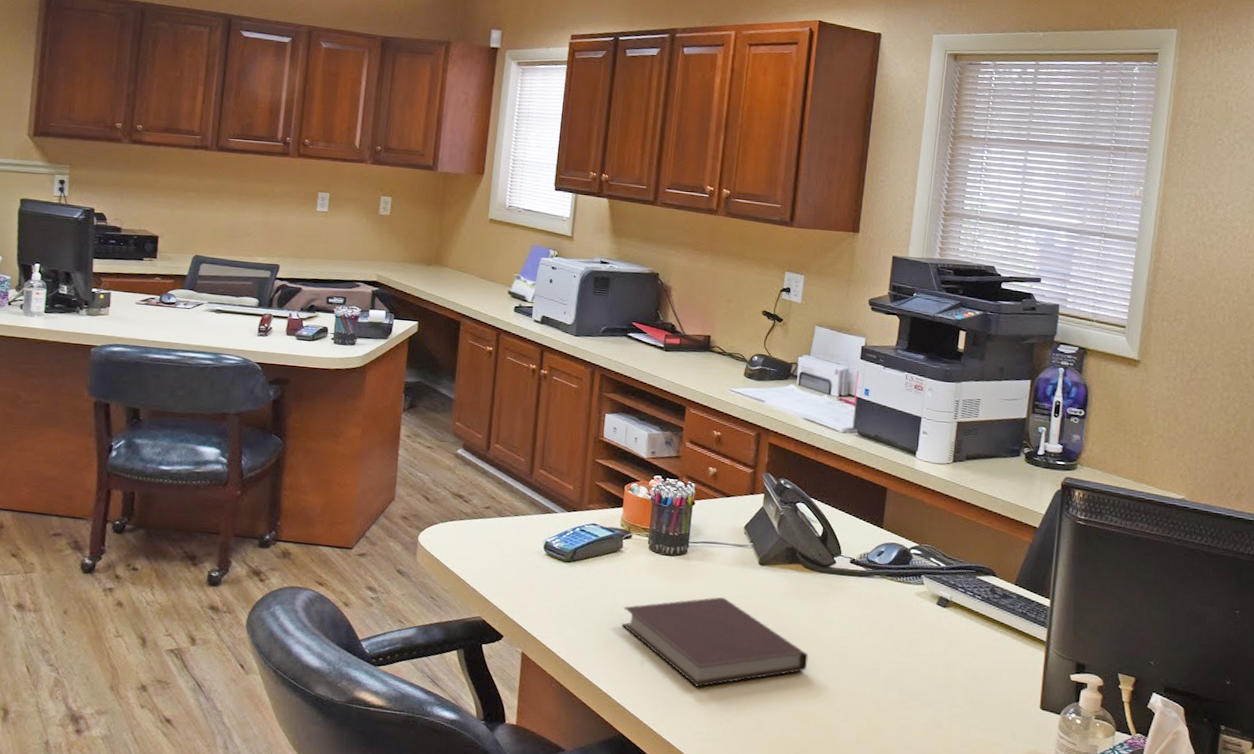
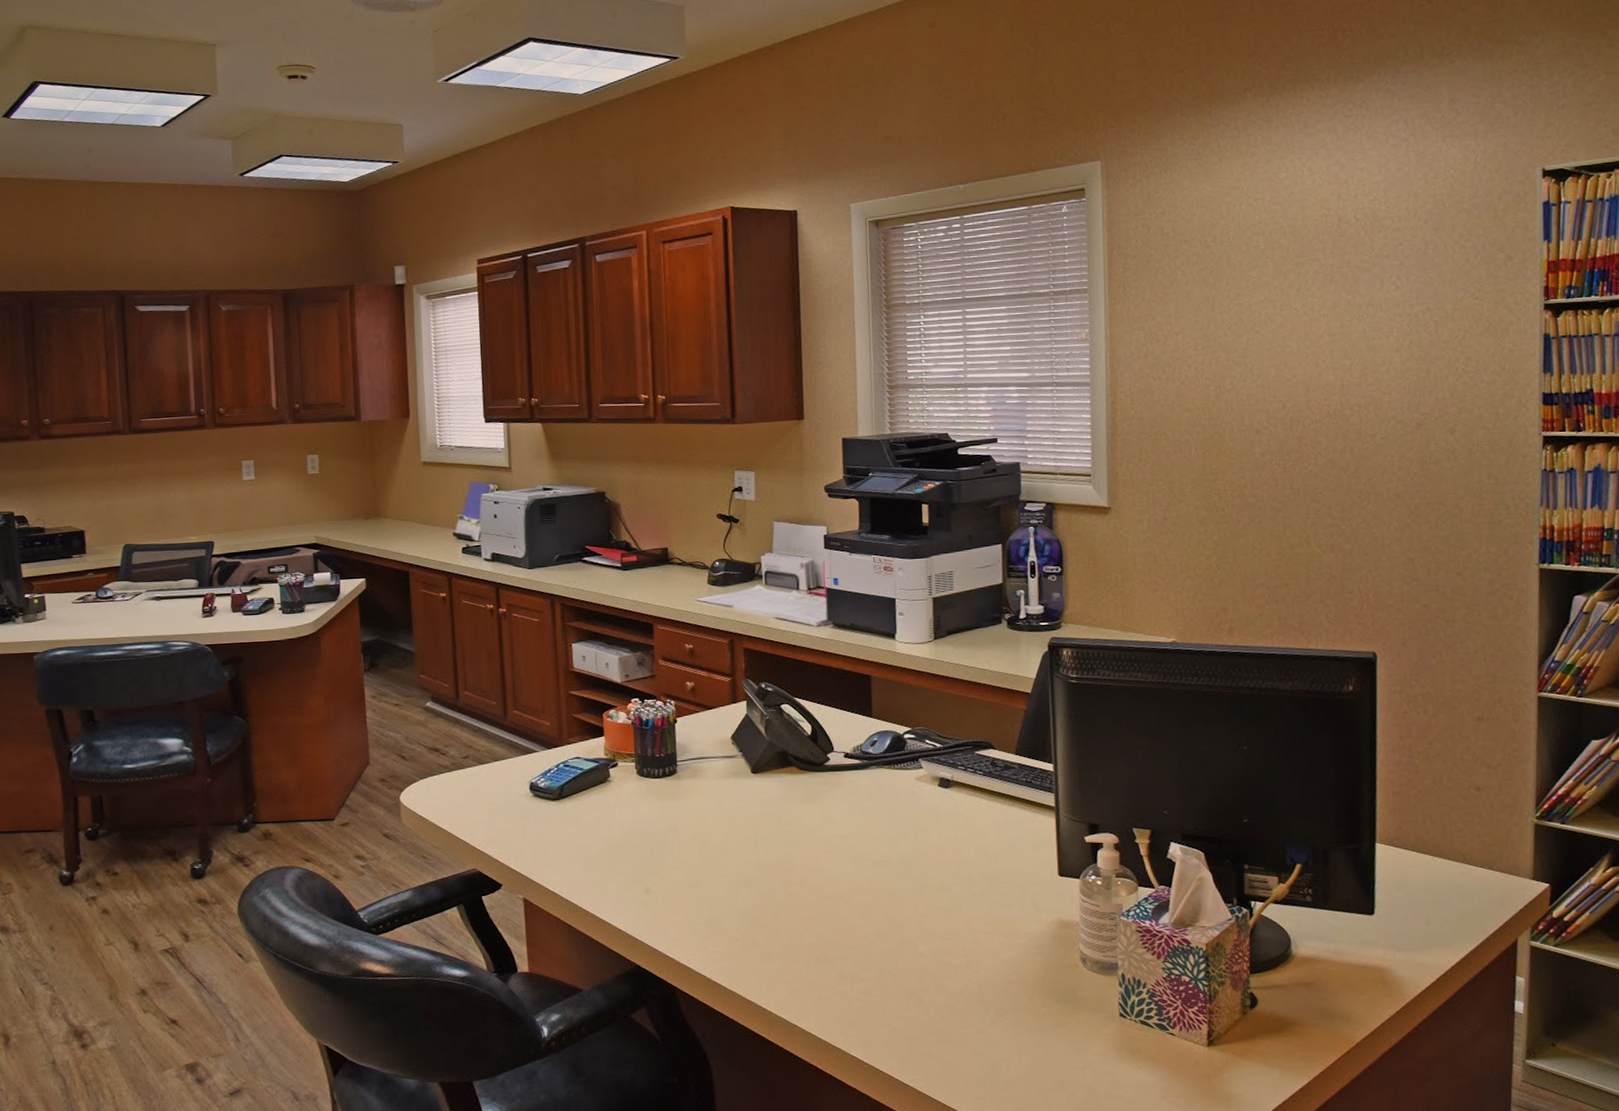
notebook: present [621,597,808,687] -> none [619,811,816,906]

